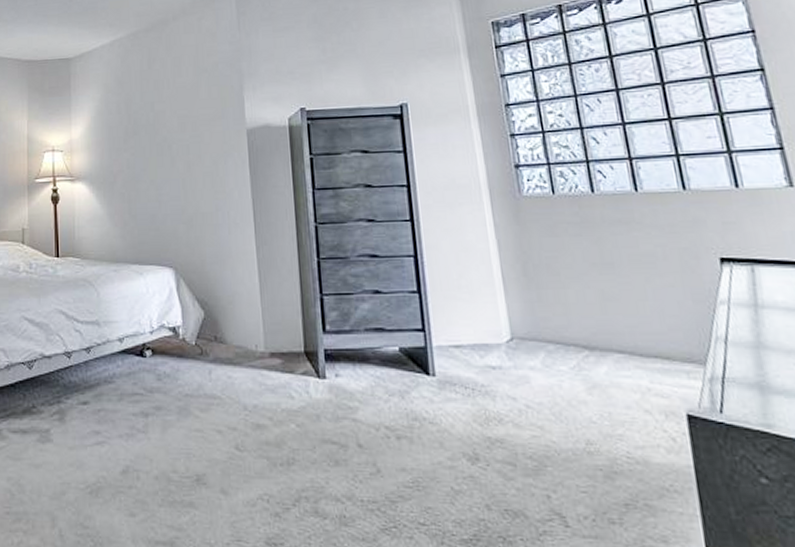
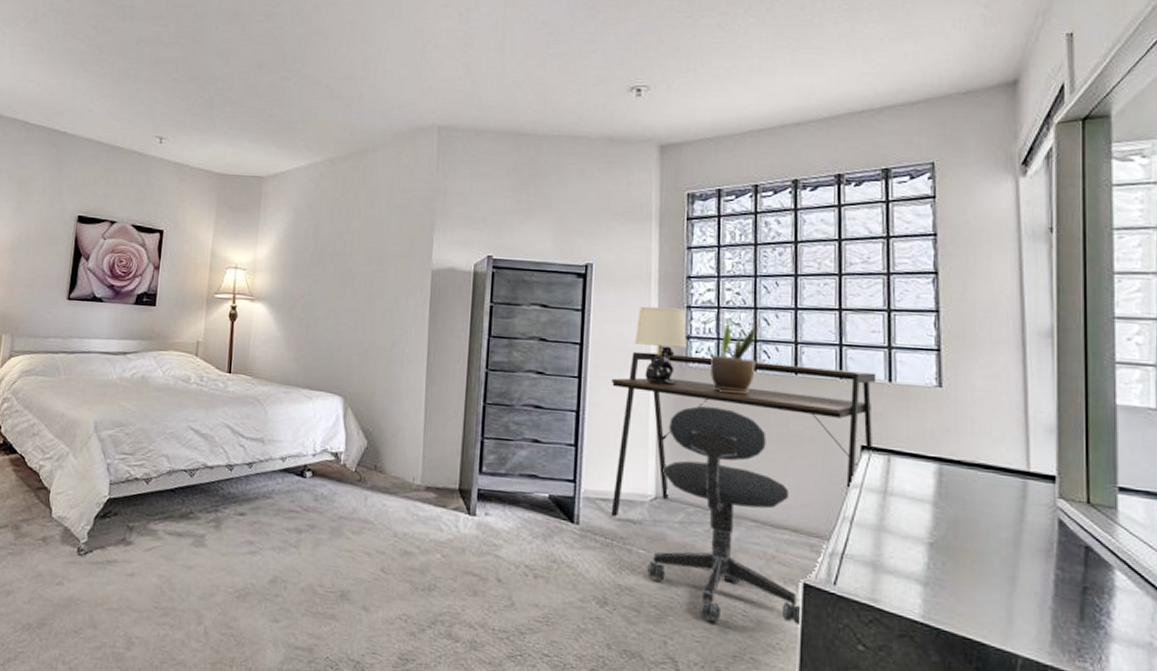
desk: none [445,180,734,363] -> present [610,351,876,517]
table lamp: none [461,137,519,219] -> present [634,306,688,386]
office chair: none [512,235,695,469] -> present [646,406,803,626]
potted plant: none [544,144,593,219] -> present [710,321,756,395]

